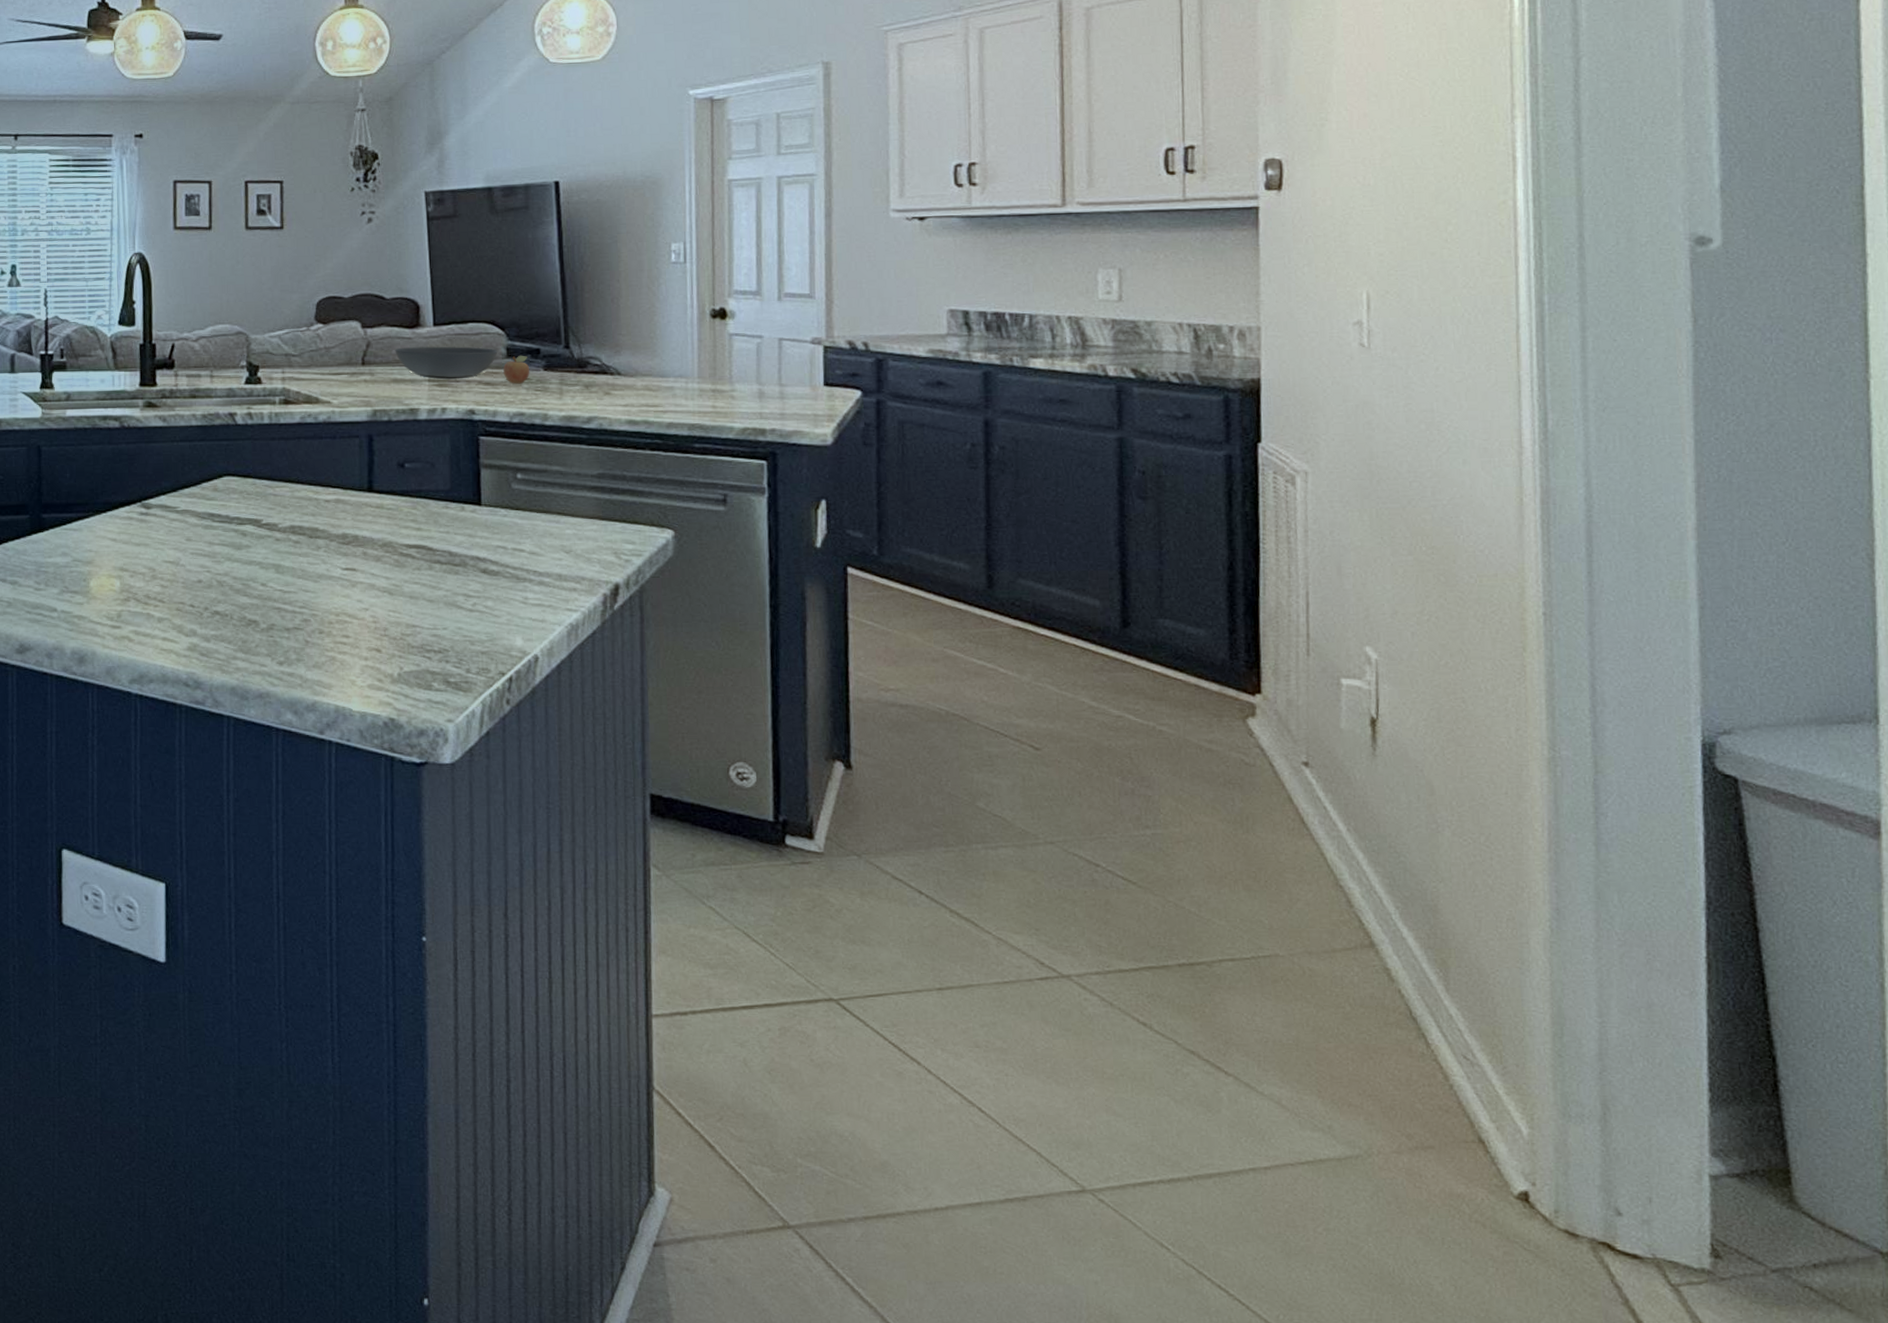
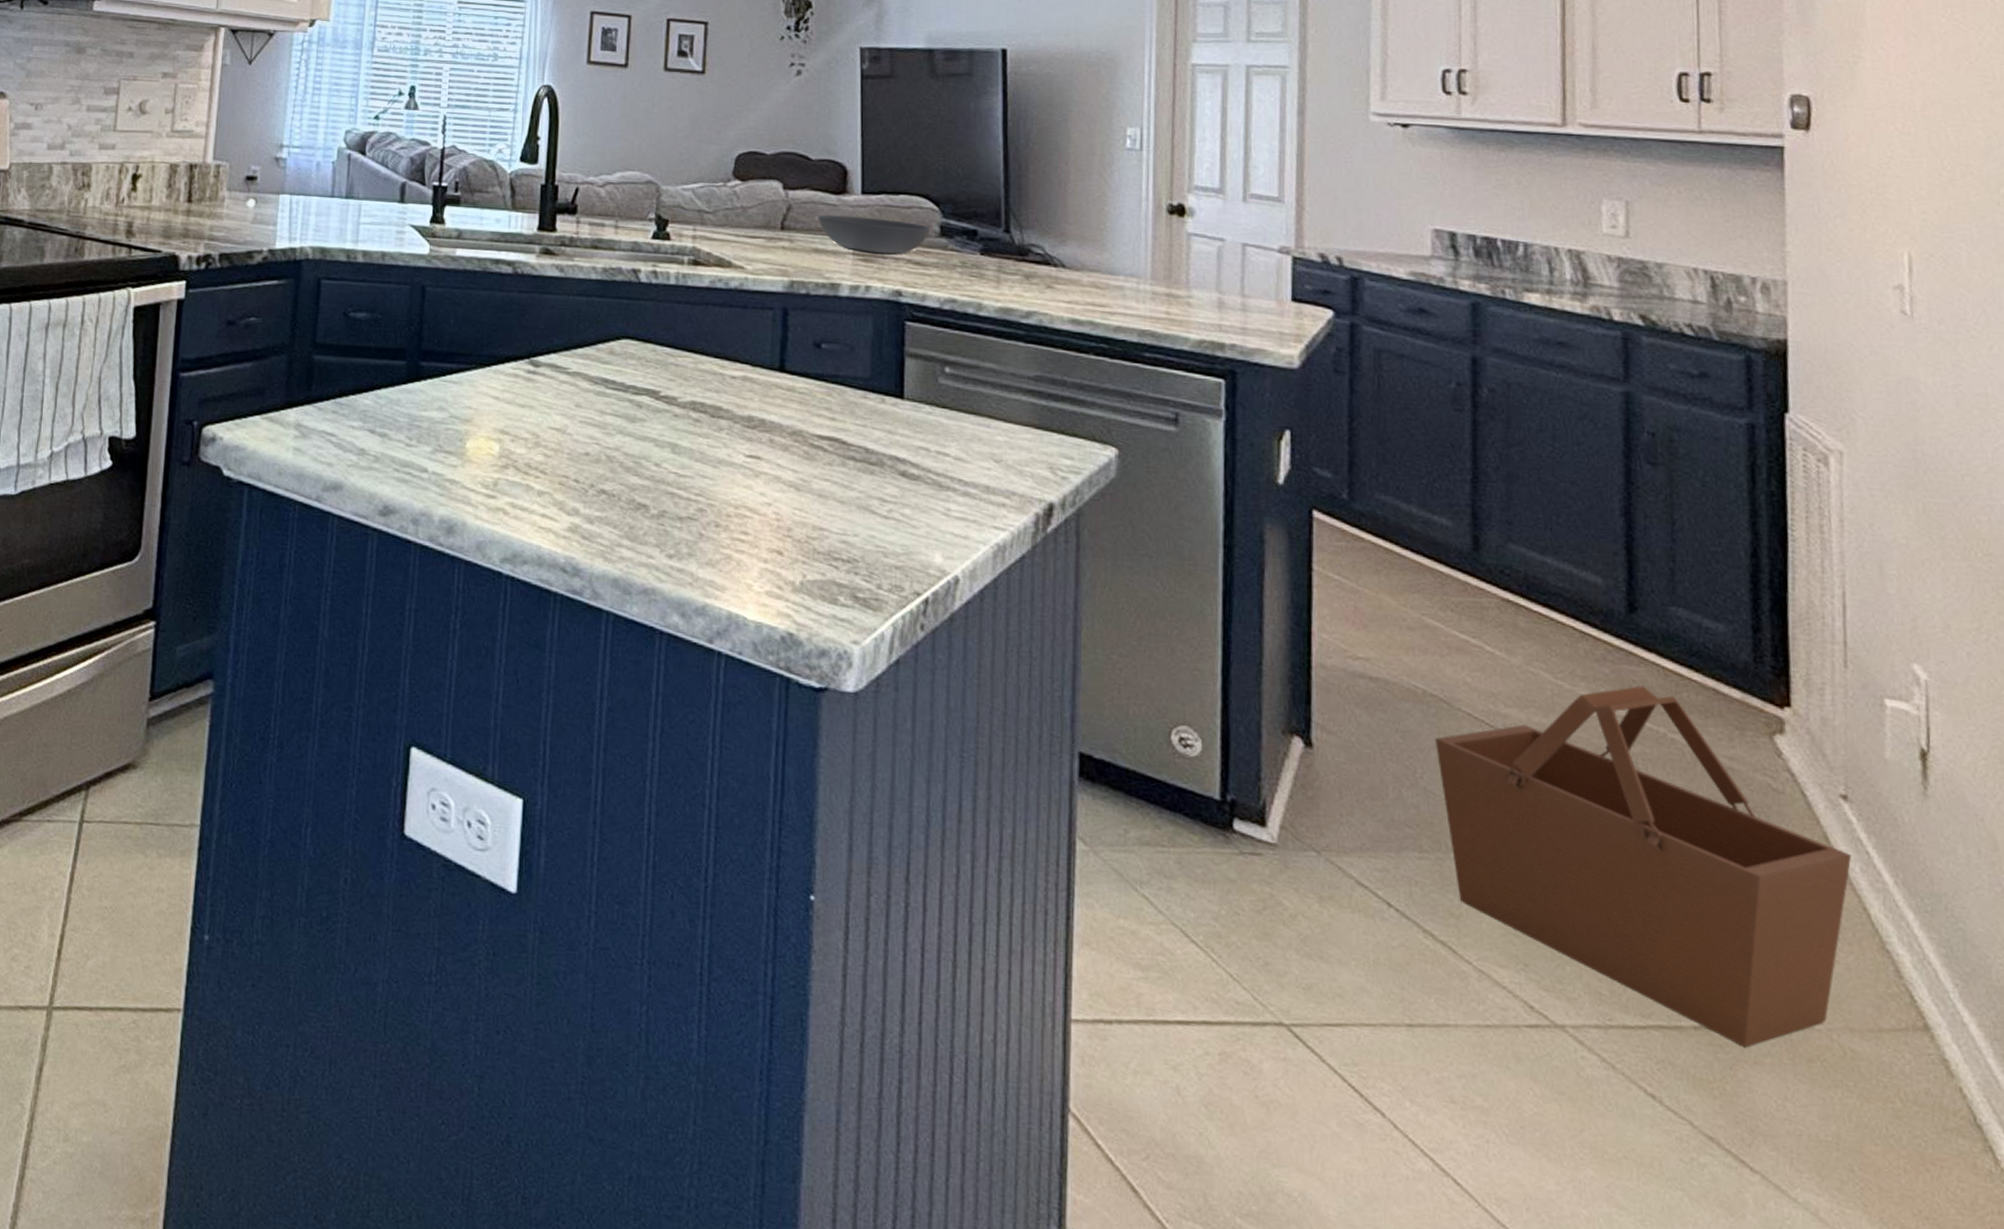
fruit: present [503,355,530,384] -> none [936,235,965,267]
basket: none [957,688,1312,977] -> present [1435,685,1852,1047]

